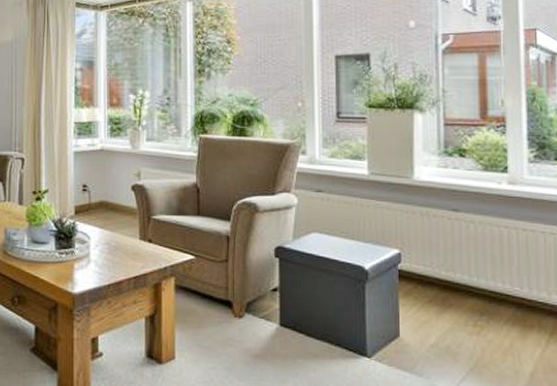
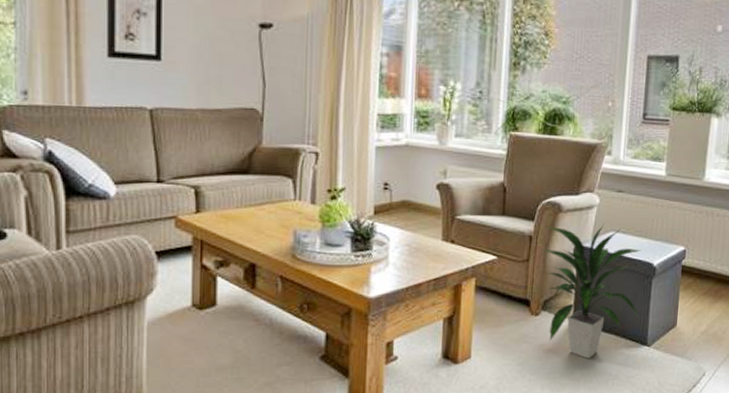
indoor plant: none [239,224,354,367] -> present [540,223,641,359]

